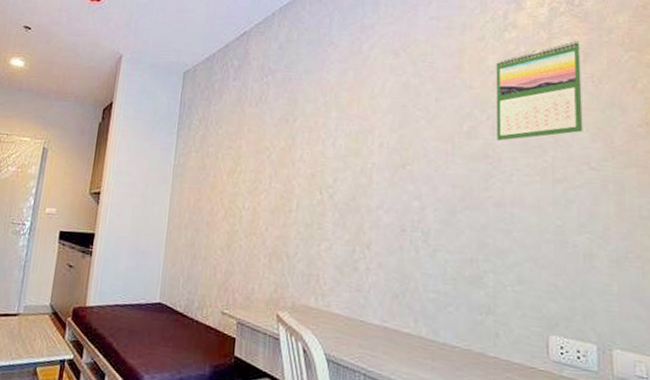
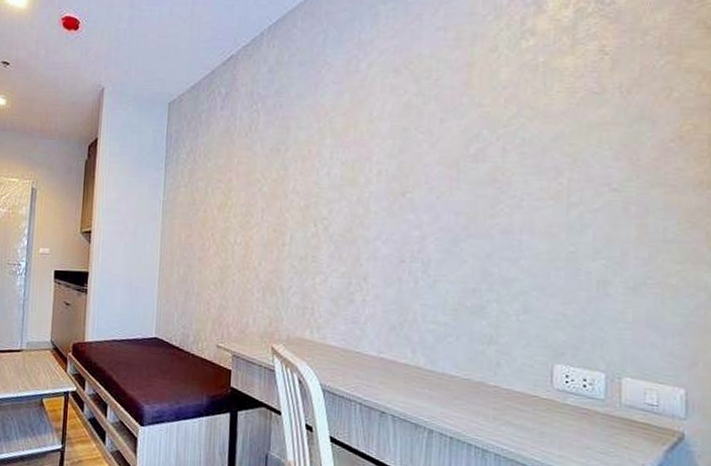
calendar: present [496,40,583,141] -> none [507,45,609,163]

